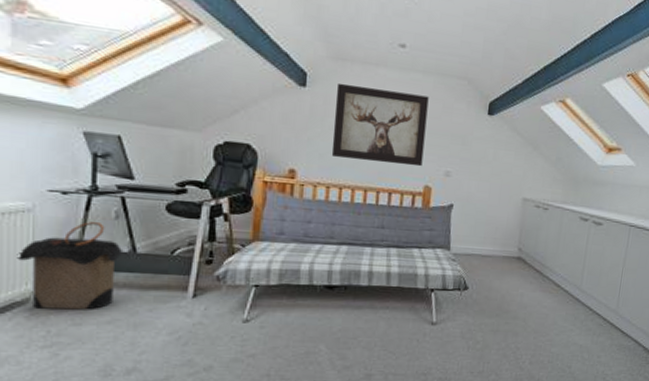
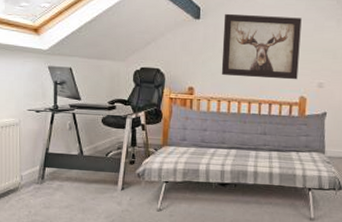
laundry hamper: present [17,222,124,310] -> none [10,132,75,197]

